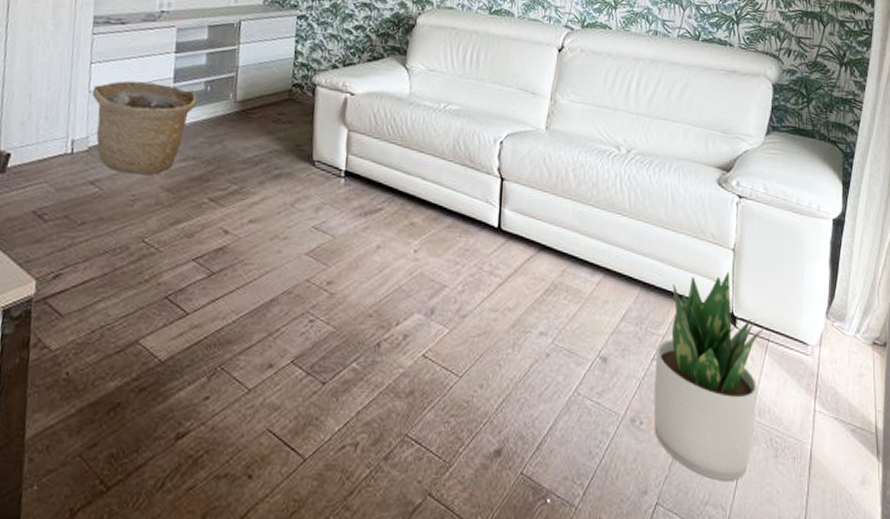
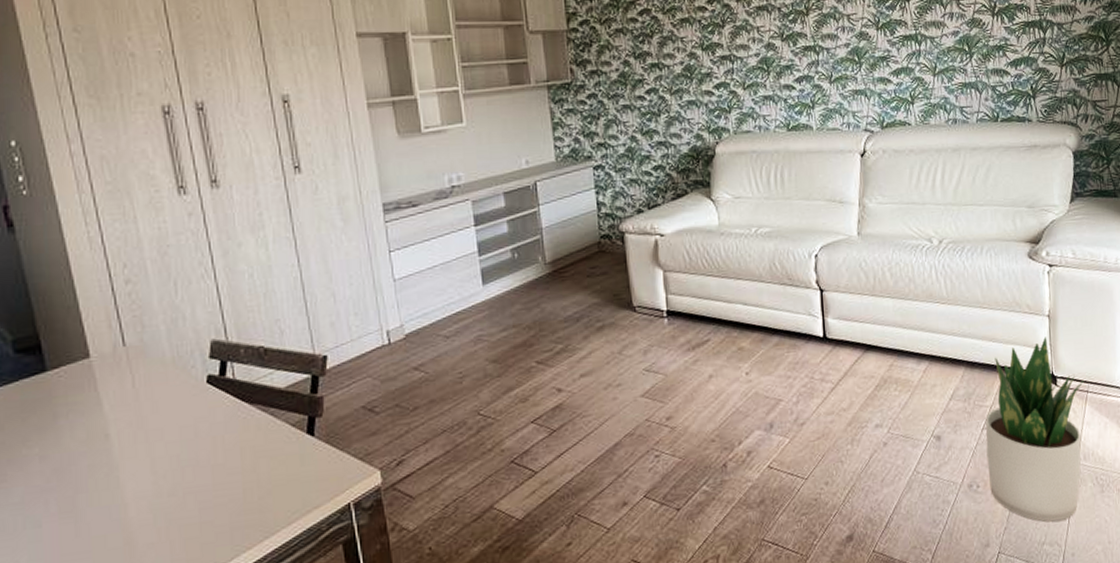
basket: present [92,80,197,175] -> none [397,259,506,354]

